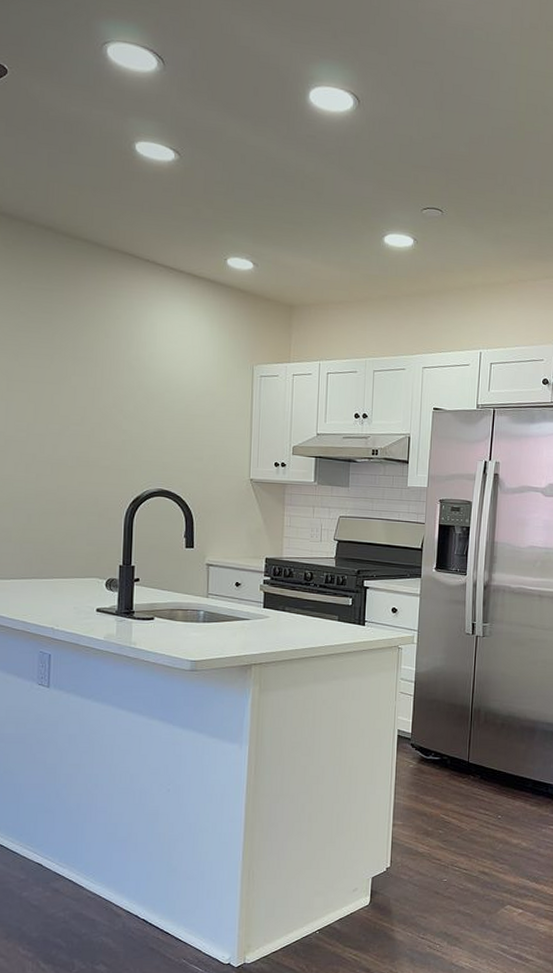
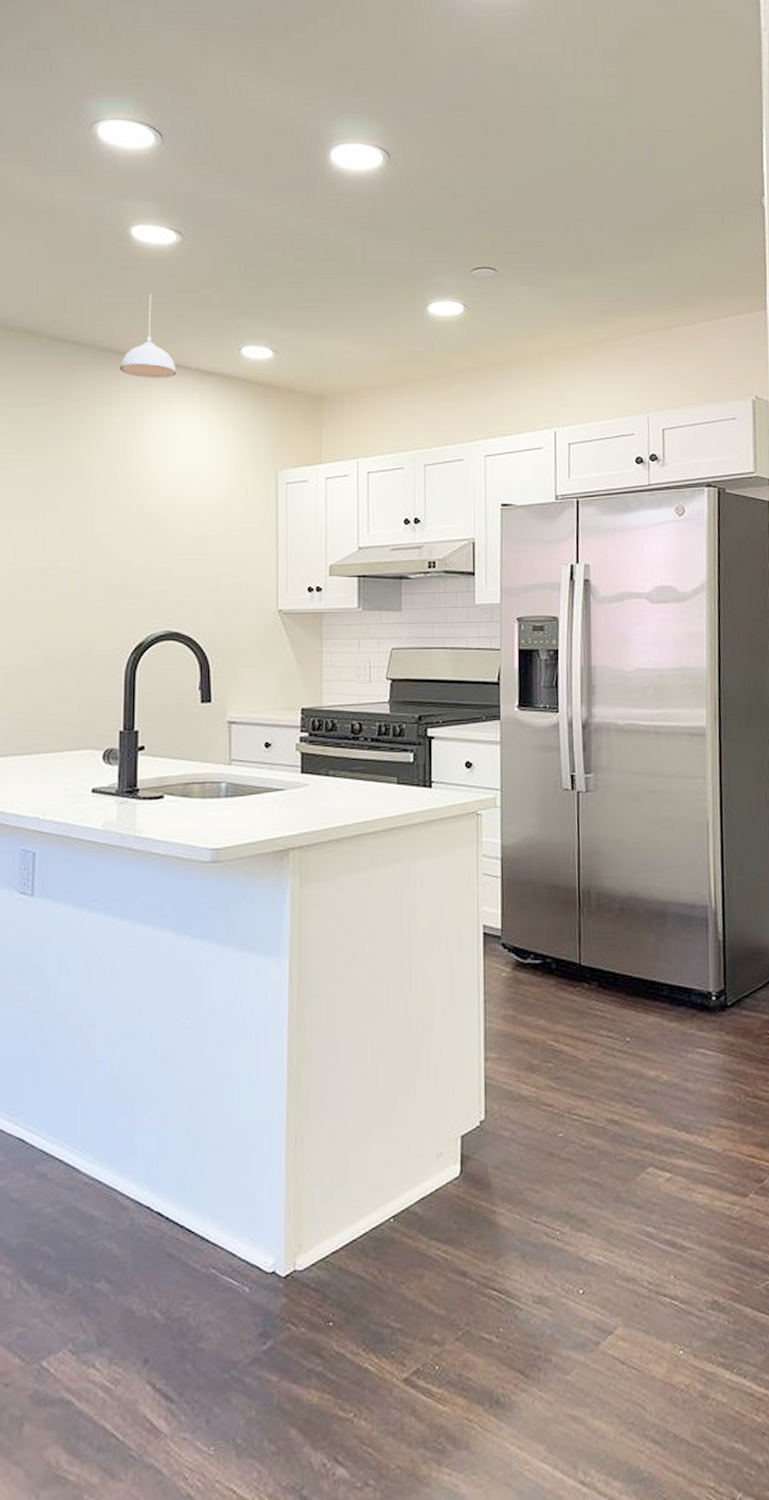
pendant light: none [123,203,172,279] -> present [119,293,177,378]

